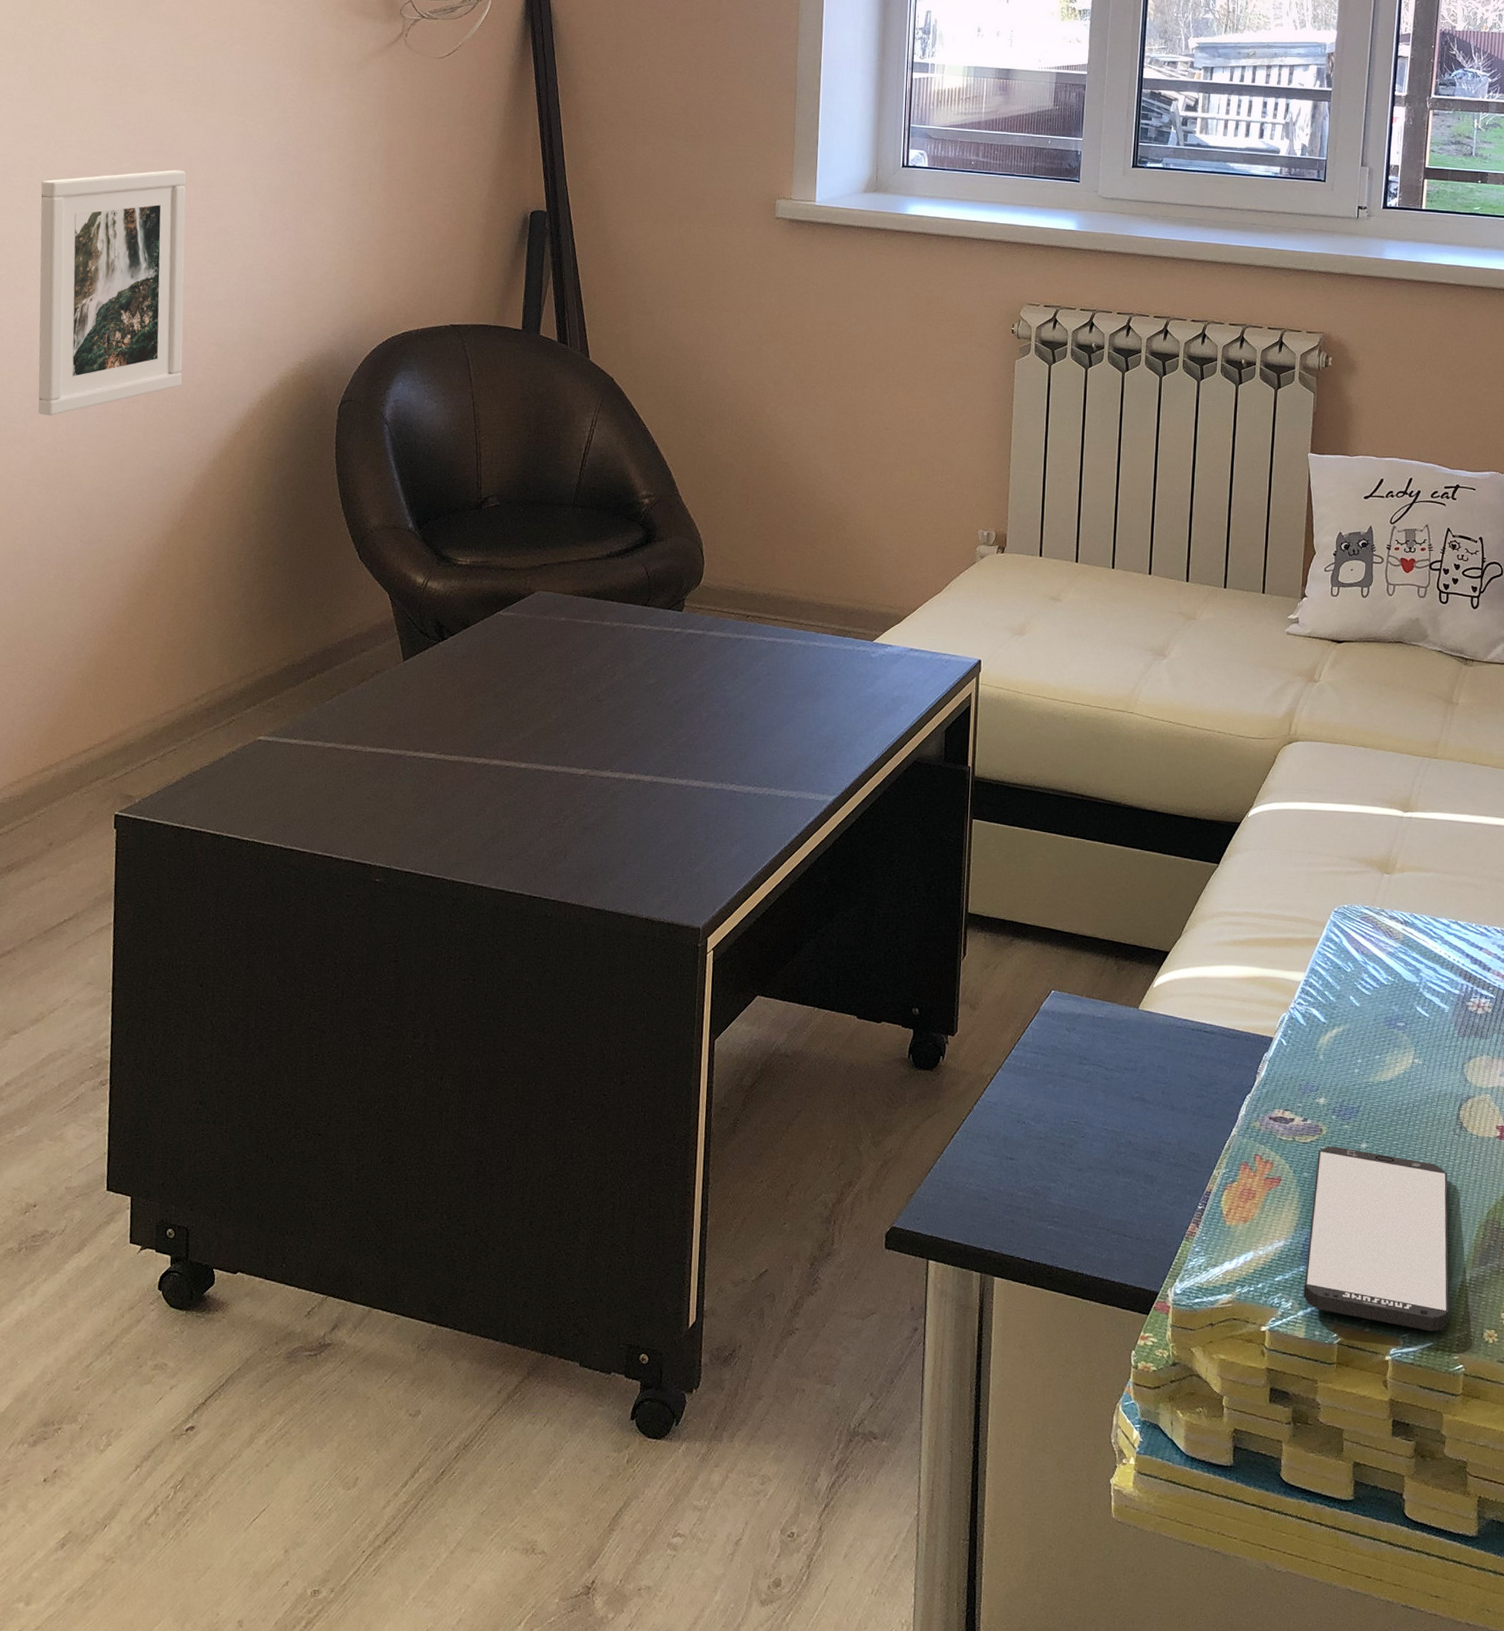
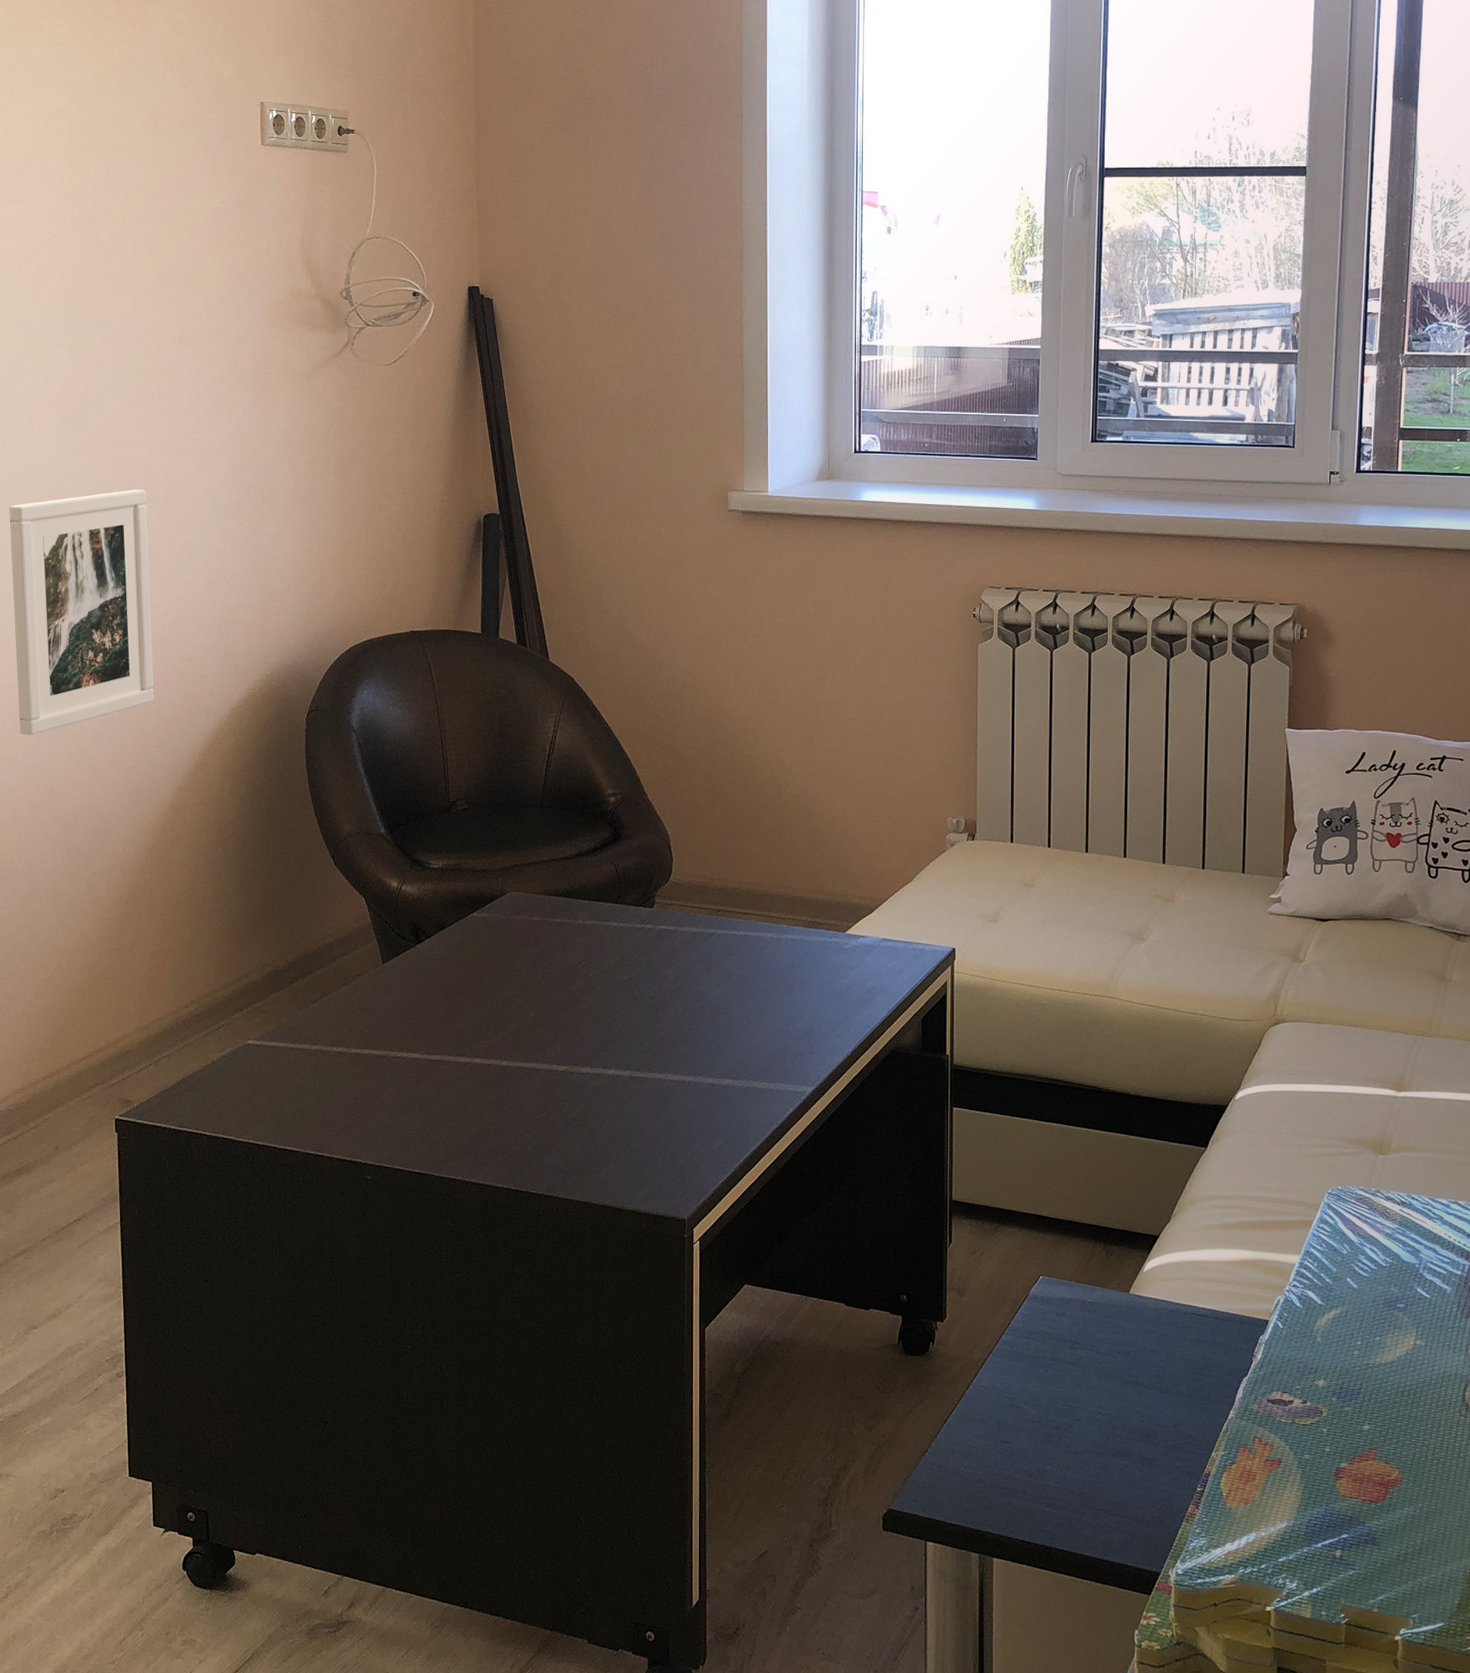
smartphone: present [1303,1146,1449,1332] -> none [1309,1428,1459,1612]

